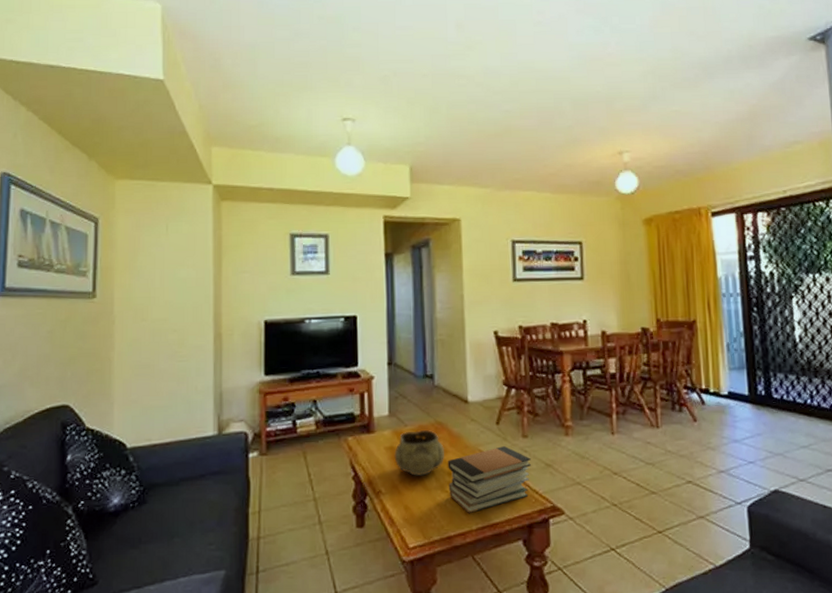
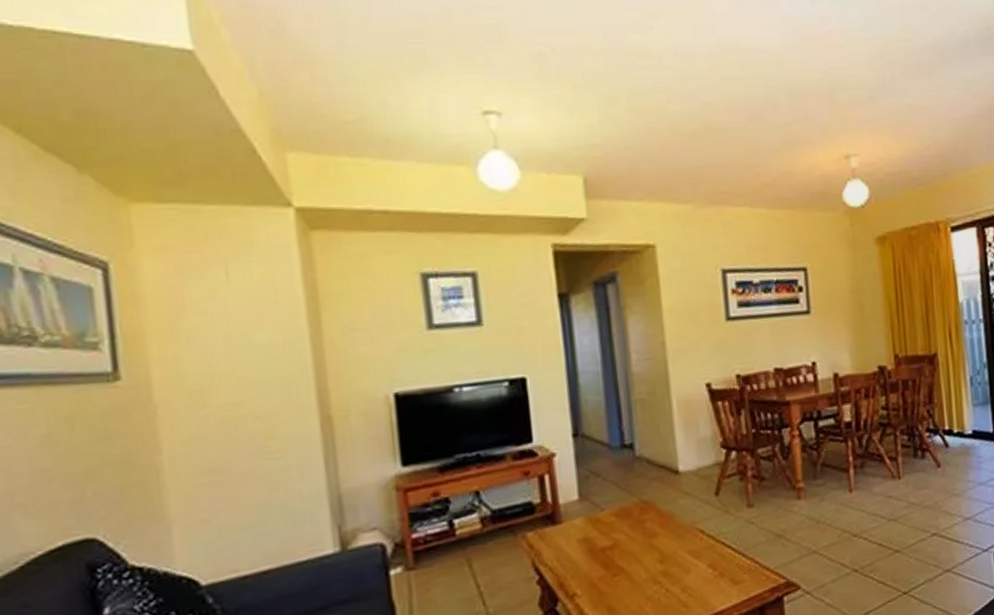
decorative bowl: present [394,430,445,476] -> none [589,512,655,570]
book stack: present [448,446,531,513] -> none [658,520,759,604]

